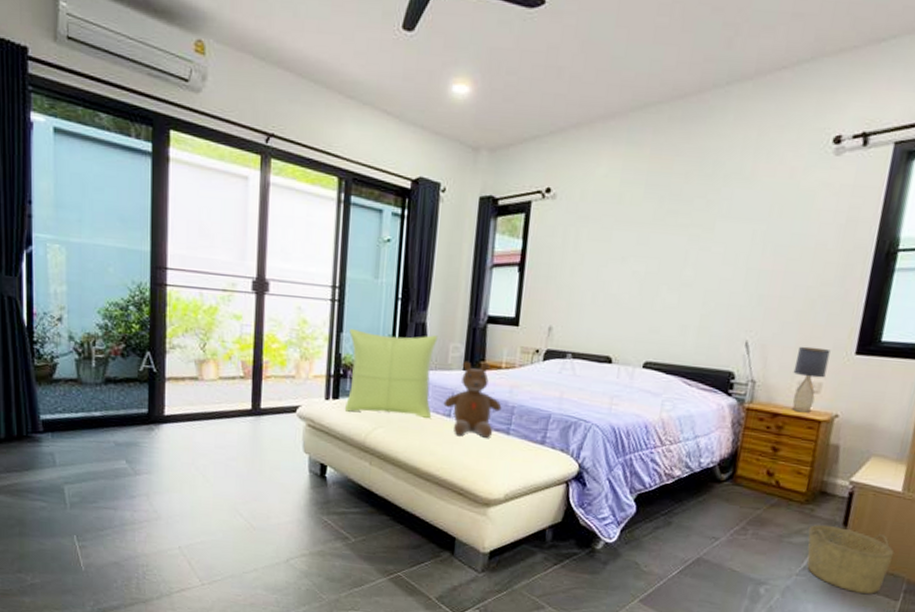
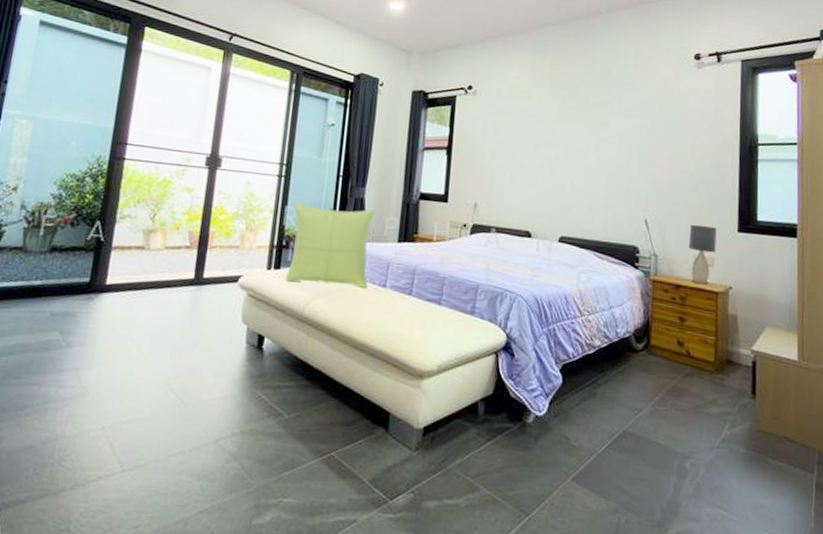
stuffed bear: present [443,360,502,438] -> none [379,233,434,308]
basket: present [807,524,895,594] -> none [722,394,802,467]

